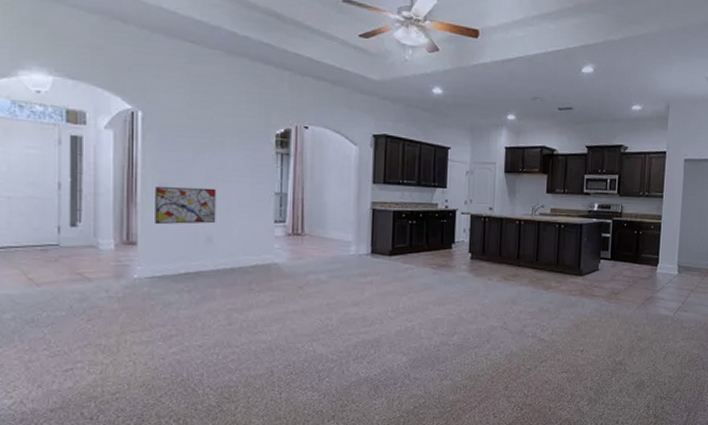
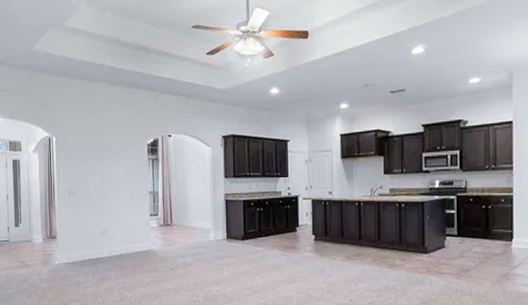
wall art: present [155,186,217,225] -> none [66,191,108,223]

